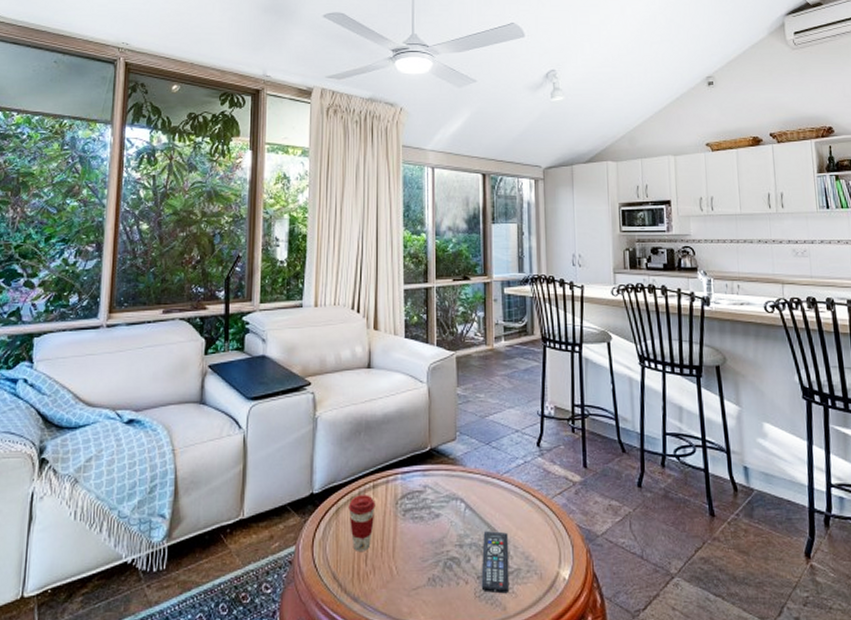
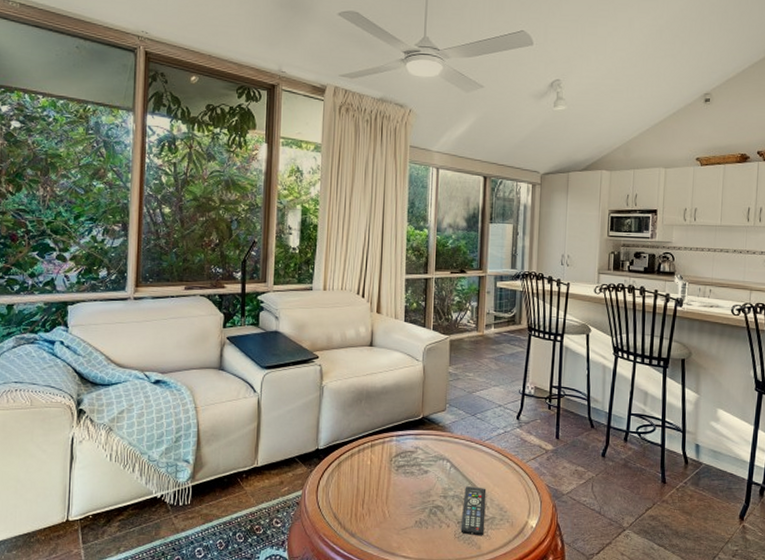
coffee cup: present [348,495,376,551] -> none [349,452,373,497]

